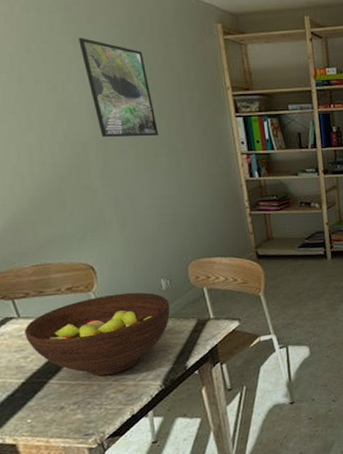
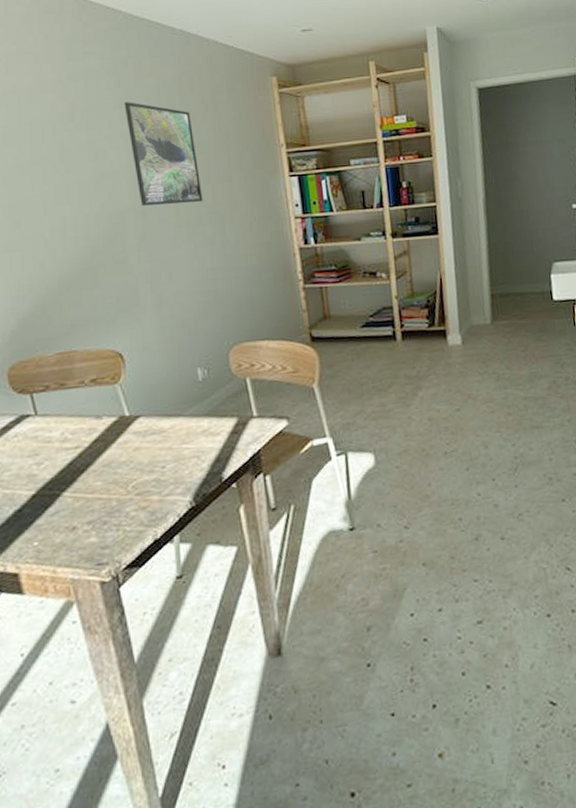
fruit bowl: present [24,292,170,376] -> none [41,384,207,488]

